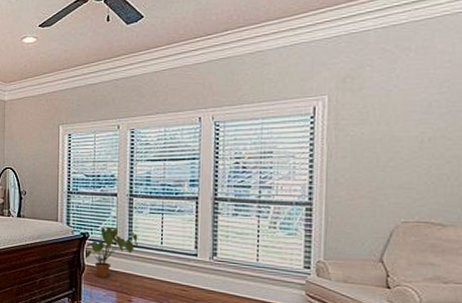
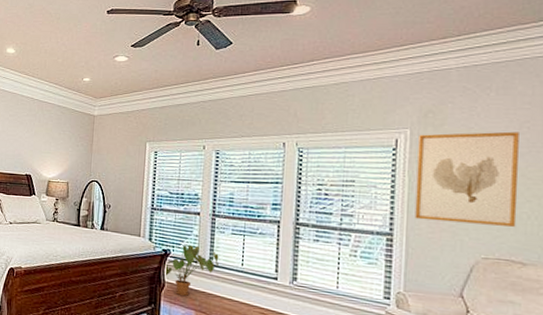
wall art: none [334,92,439,189] -> present [415,131,519,227]

